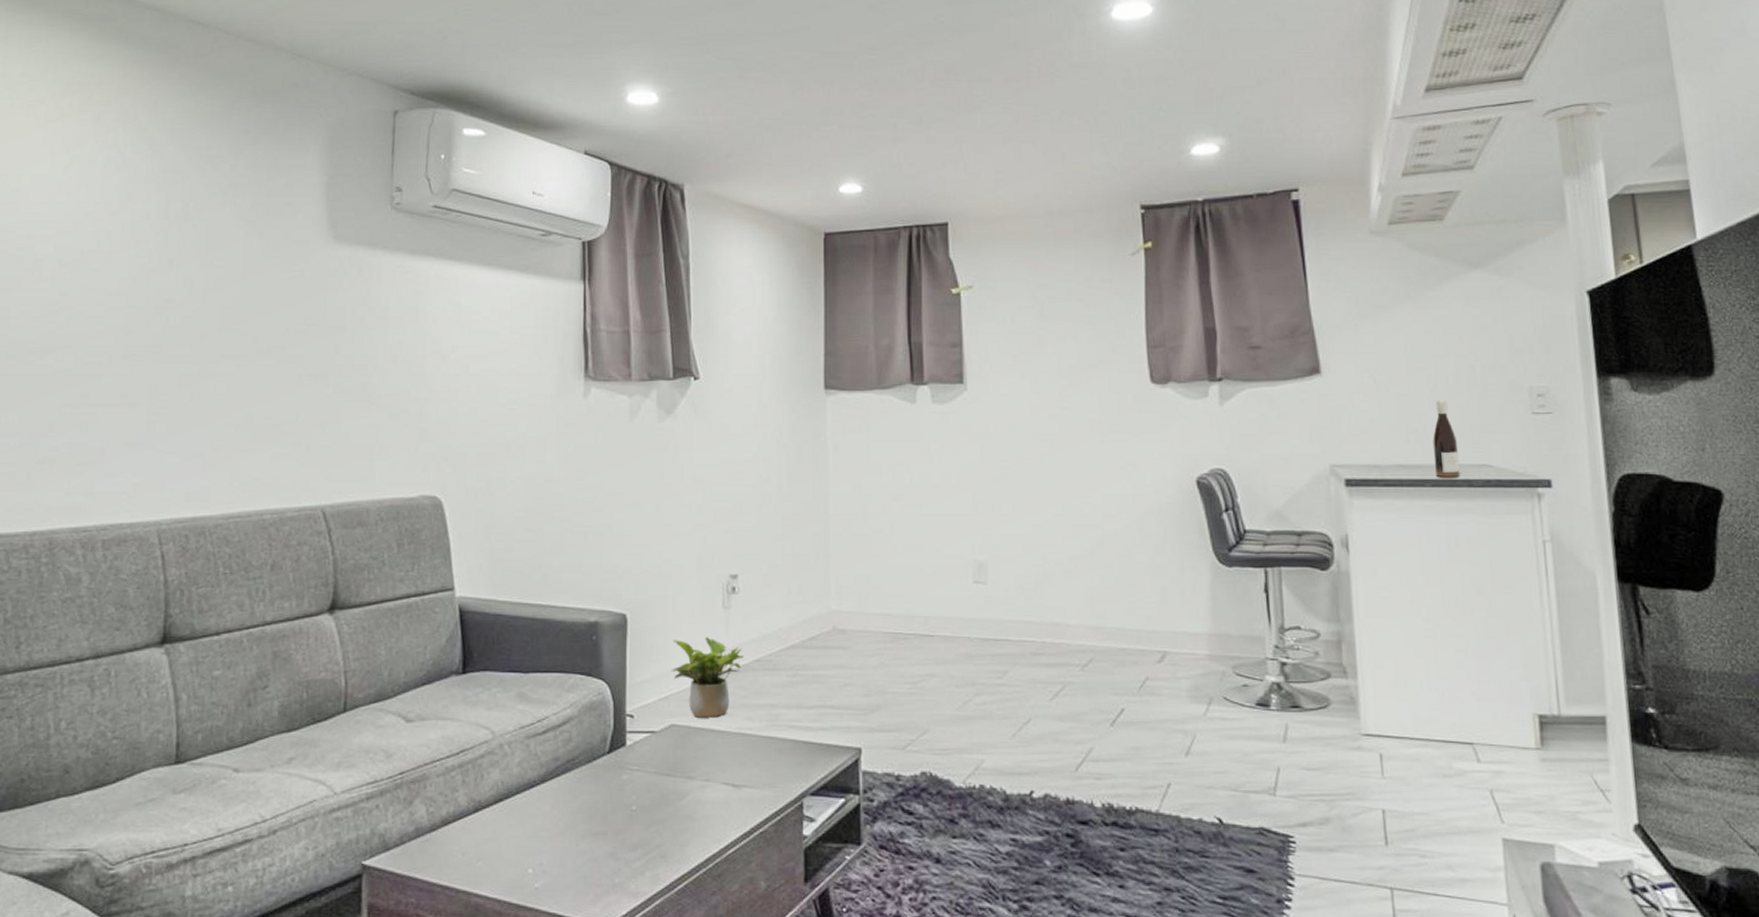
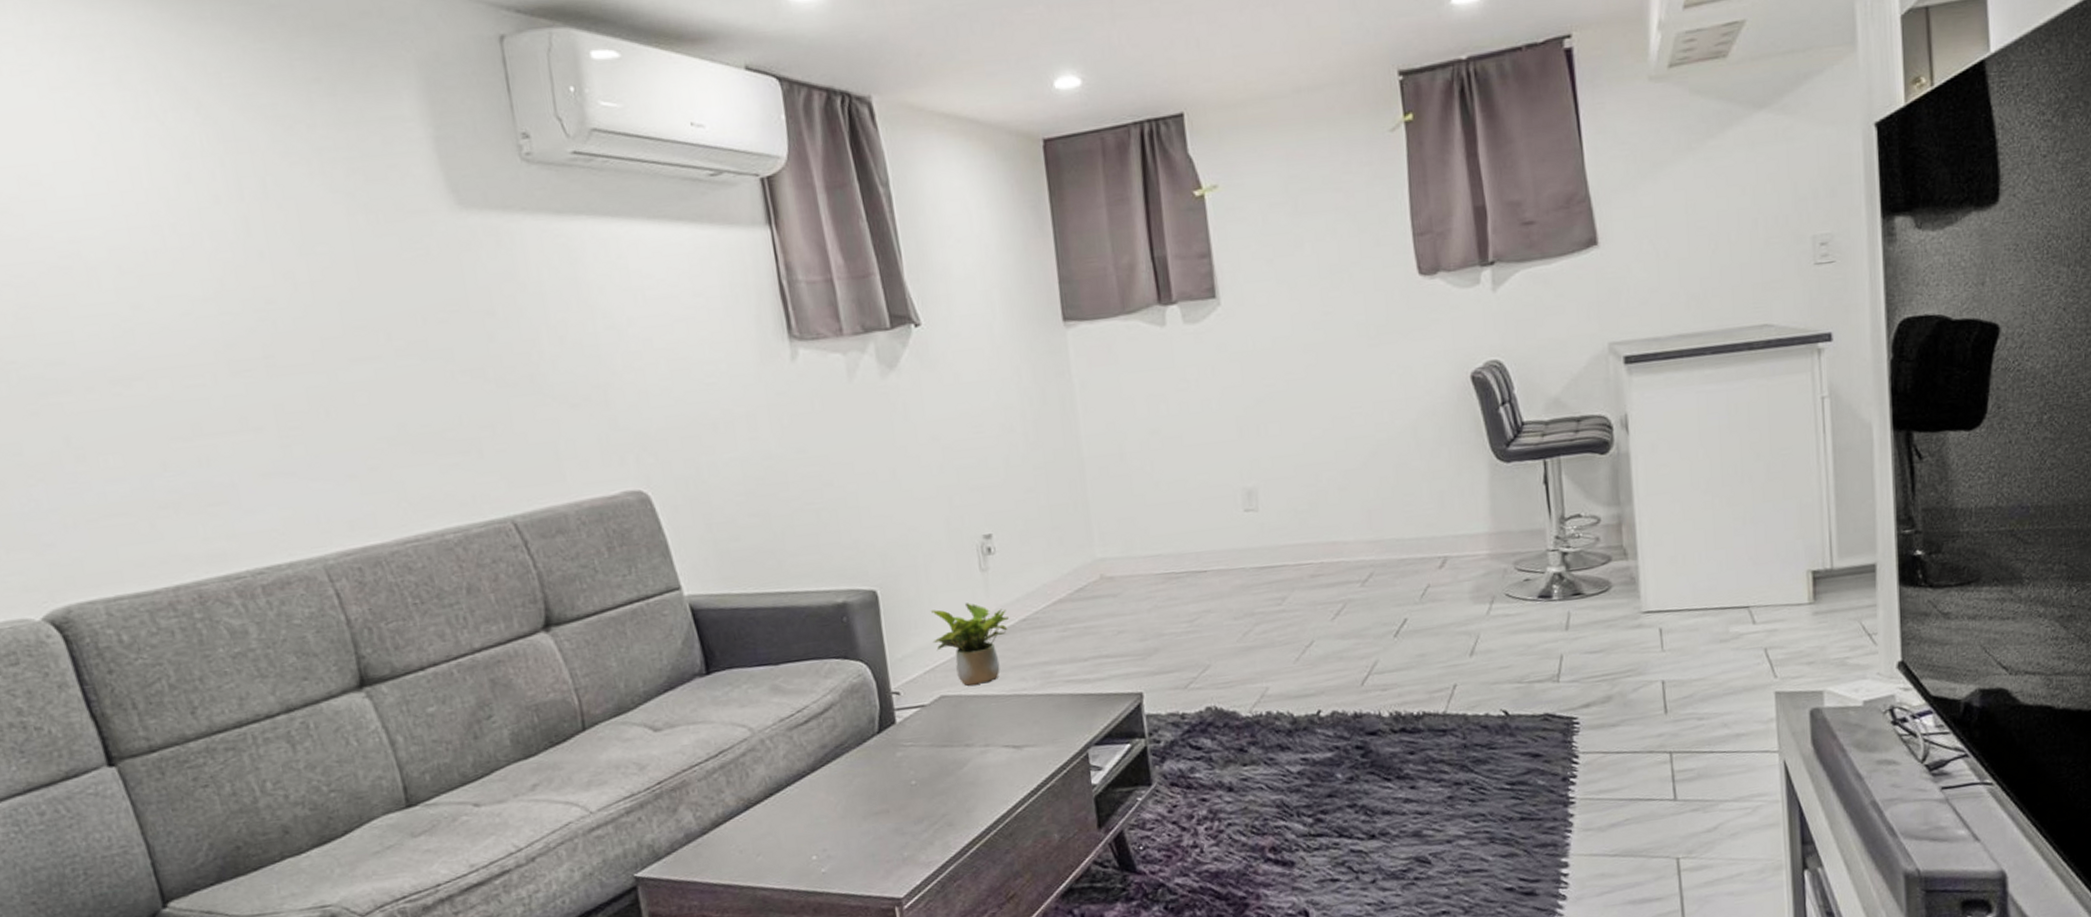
bottle: present [1432,400,1460,479] -> none [1713,260,1741,345]

